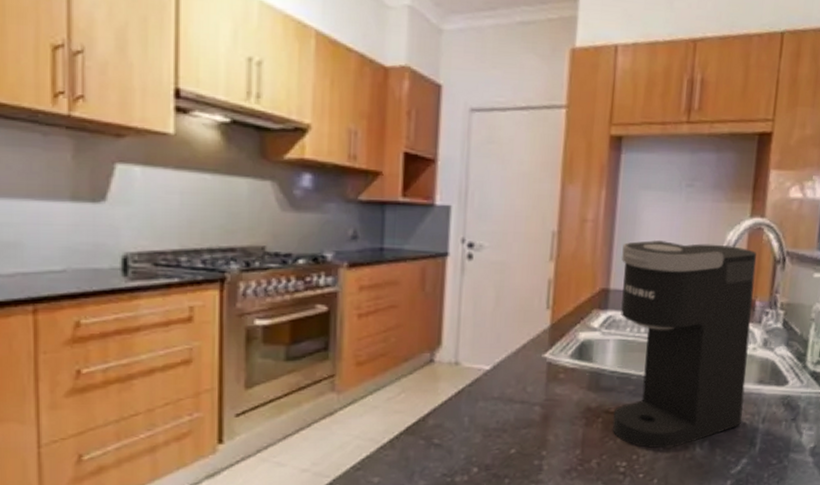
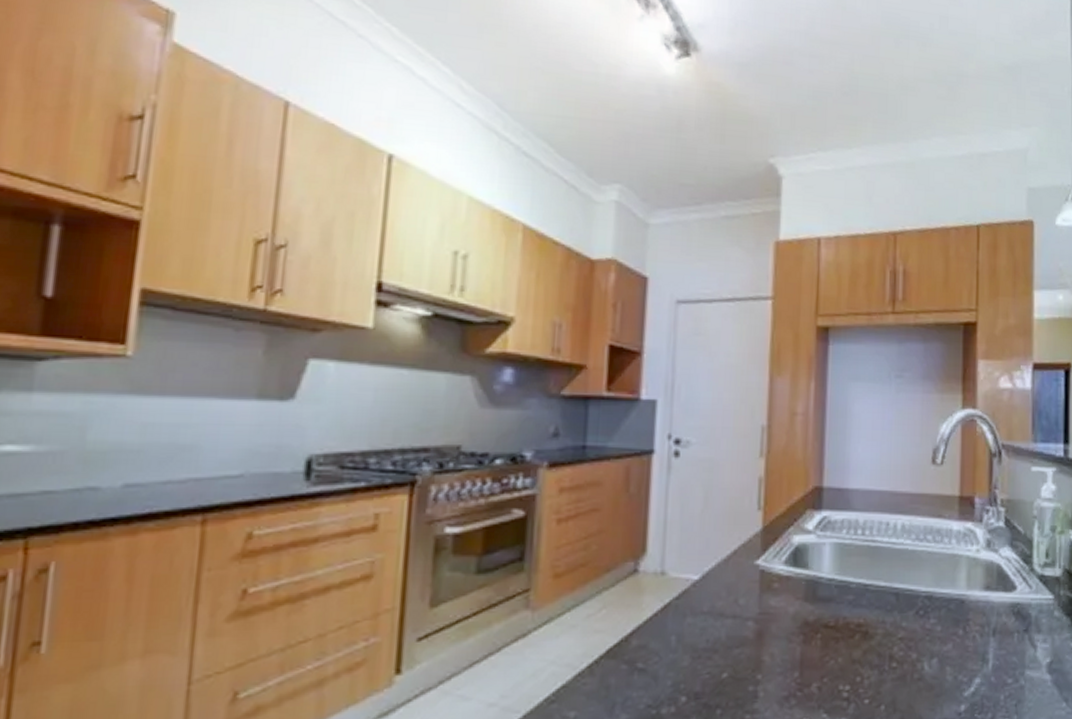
coffee maker: present [612,239,757,449] -> none [832,433,972,669]

